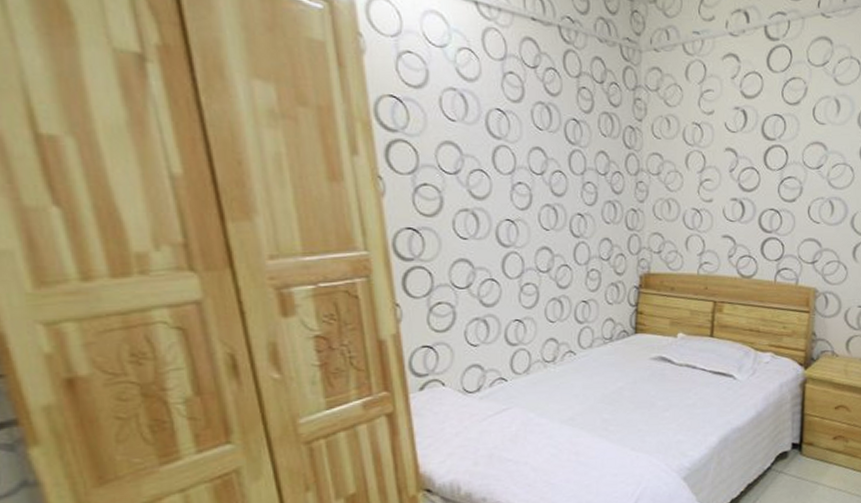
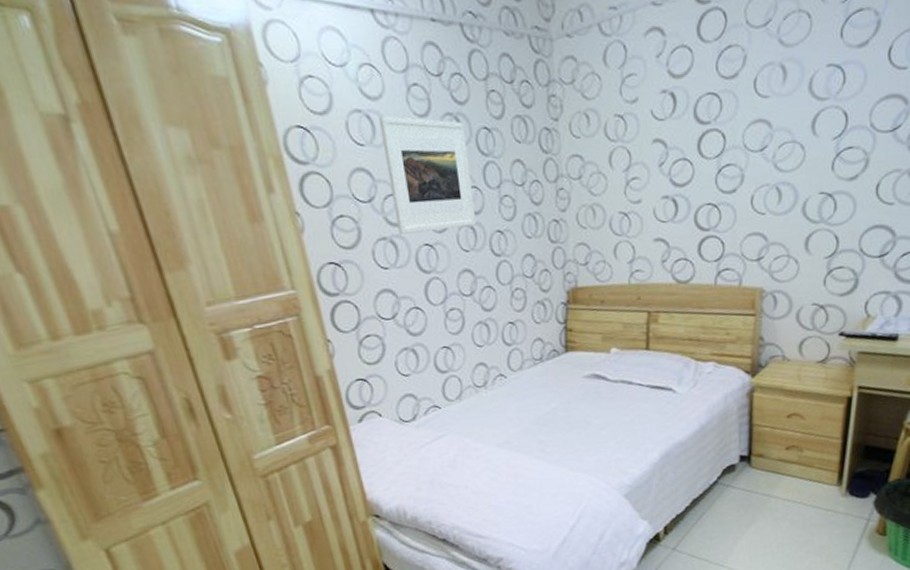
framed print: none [473,97,559,208] -> present [379,116,477,234]

